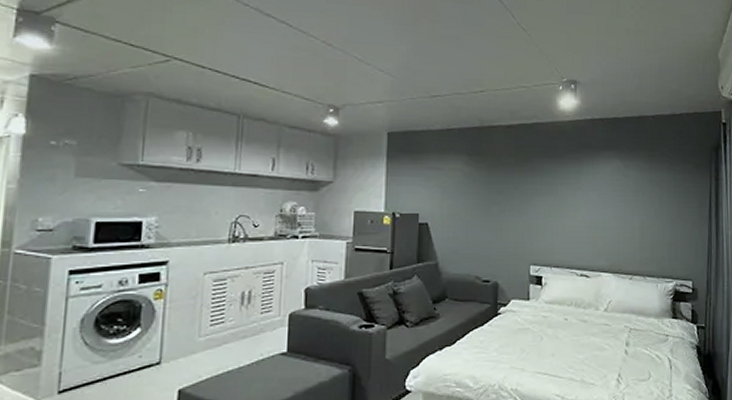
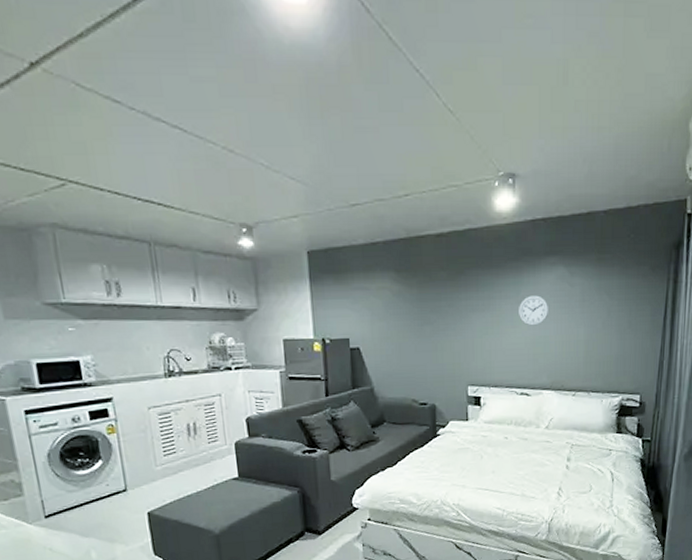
wall clock: none [578,184,607,211] -> present [517,295,549,326]

